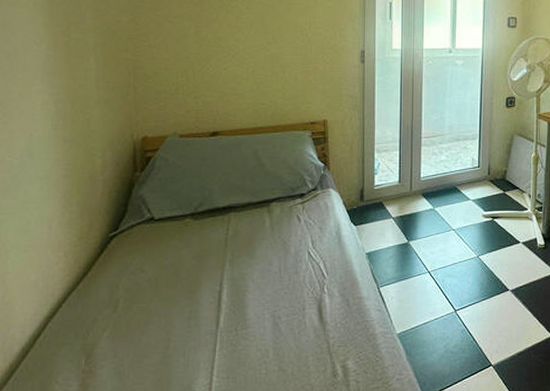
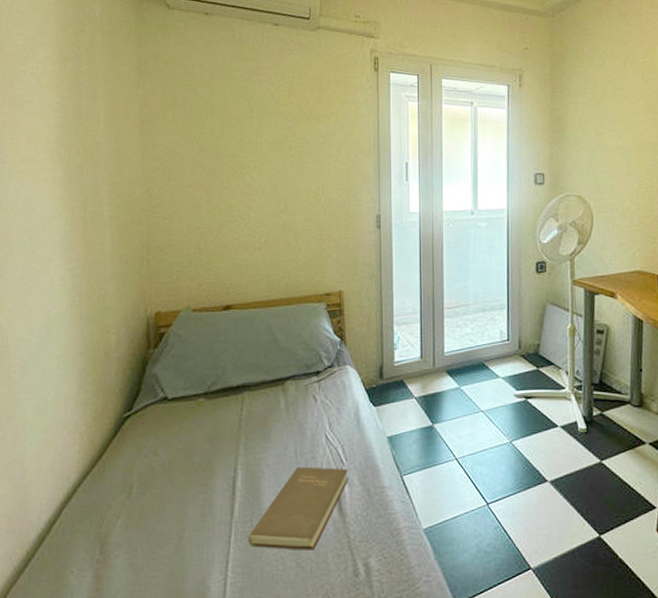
book: none [232,280,329,356] -> present [248,466,348,550]

